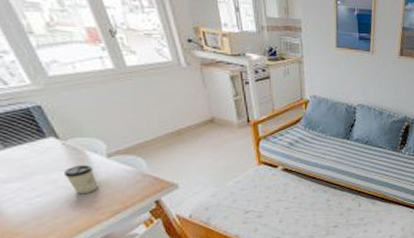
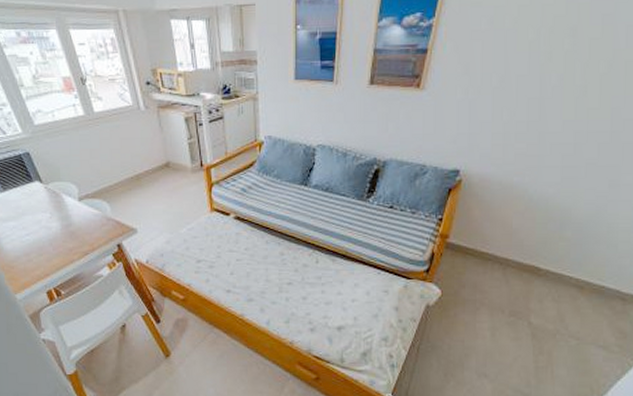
cup: present [65,164,98,195] -> none [46,207,72,235]

